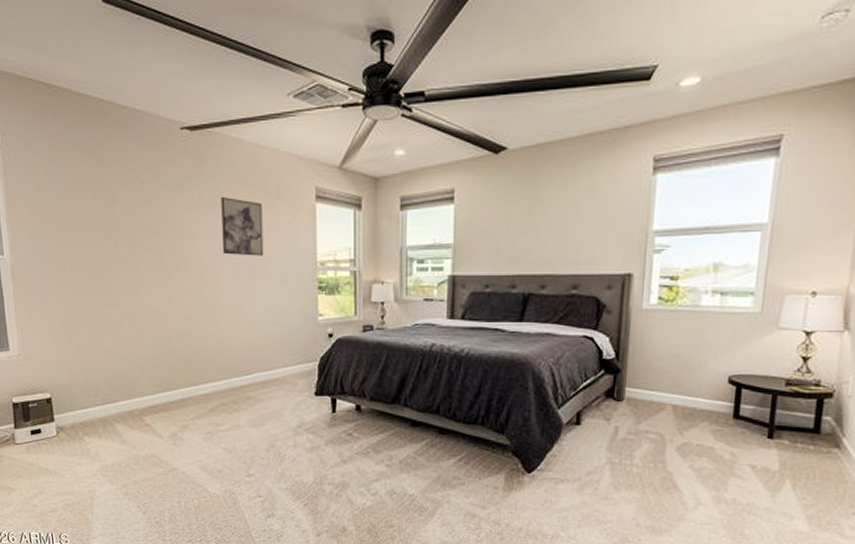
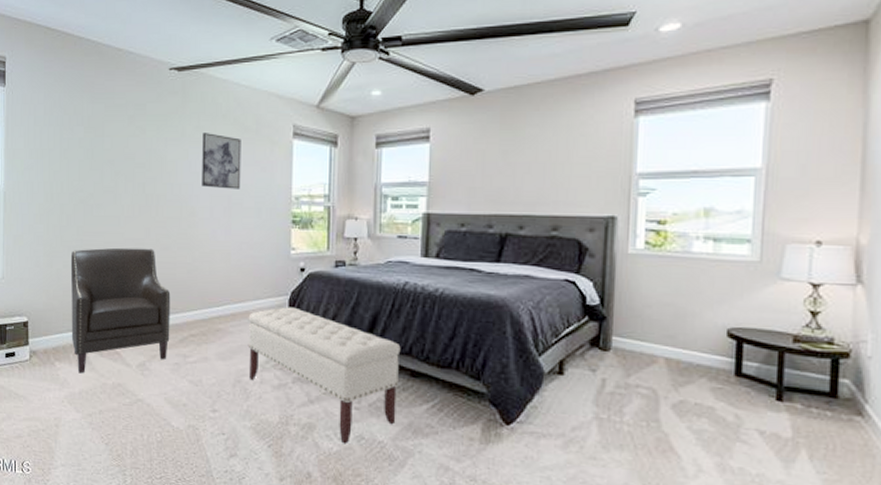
chair: none [90,319,201,447] -> present [70,247,171,374]
bench: none [278,372,429,499] -> present [248,307,401,444]

